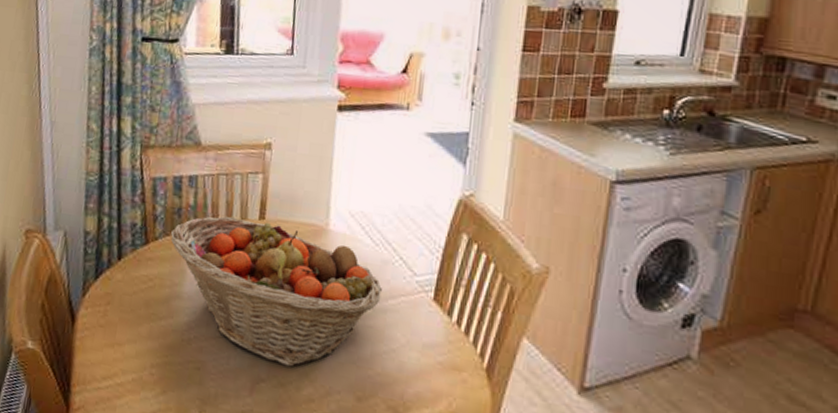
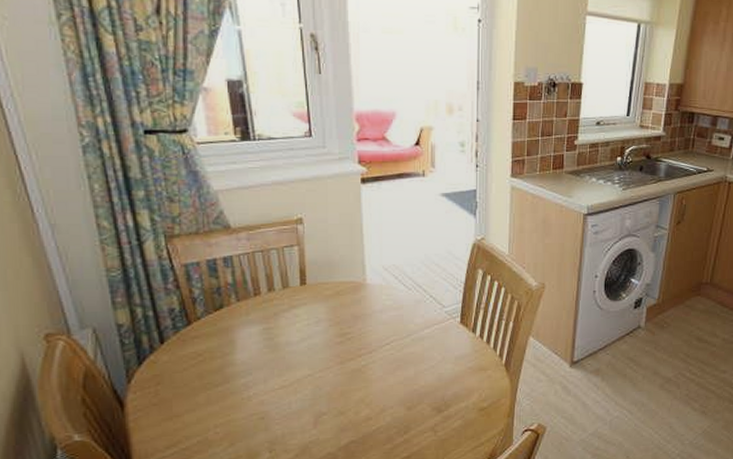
fruit basket: present [170,216,382,367] -> none [214,286,418,399]

